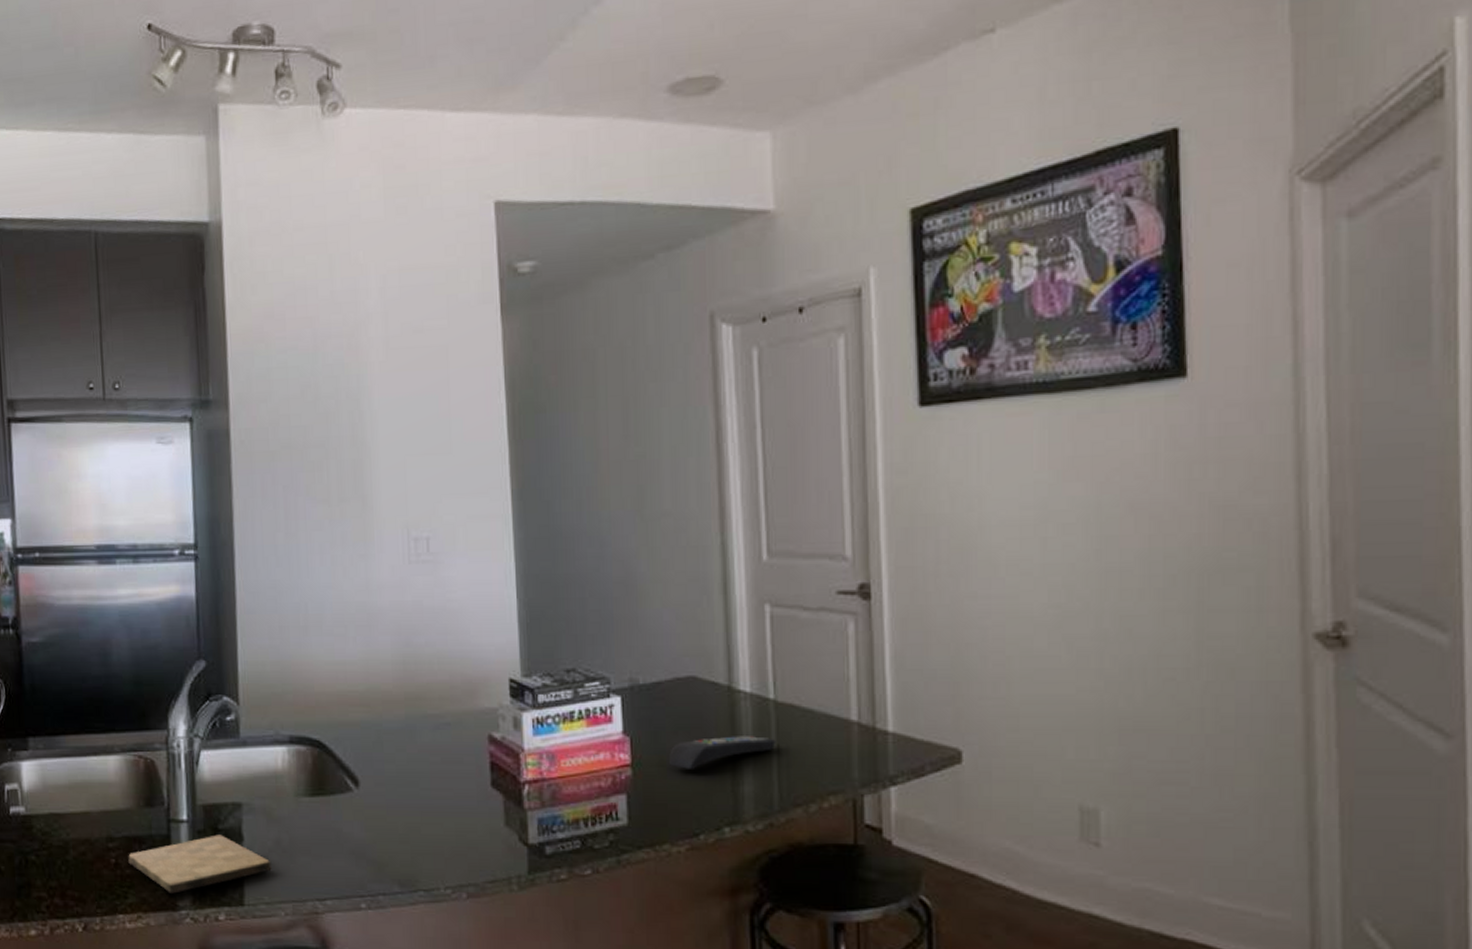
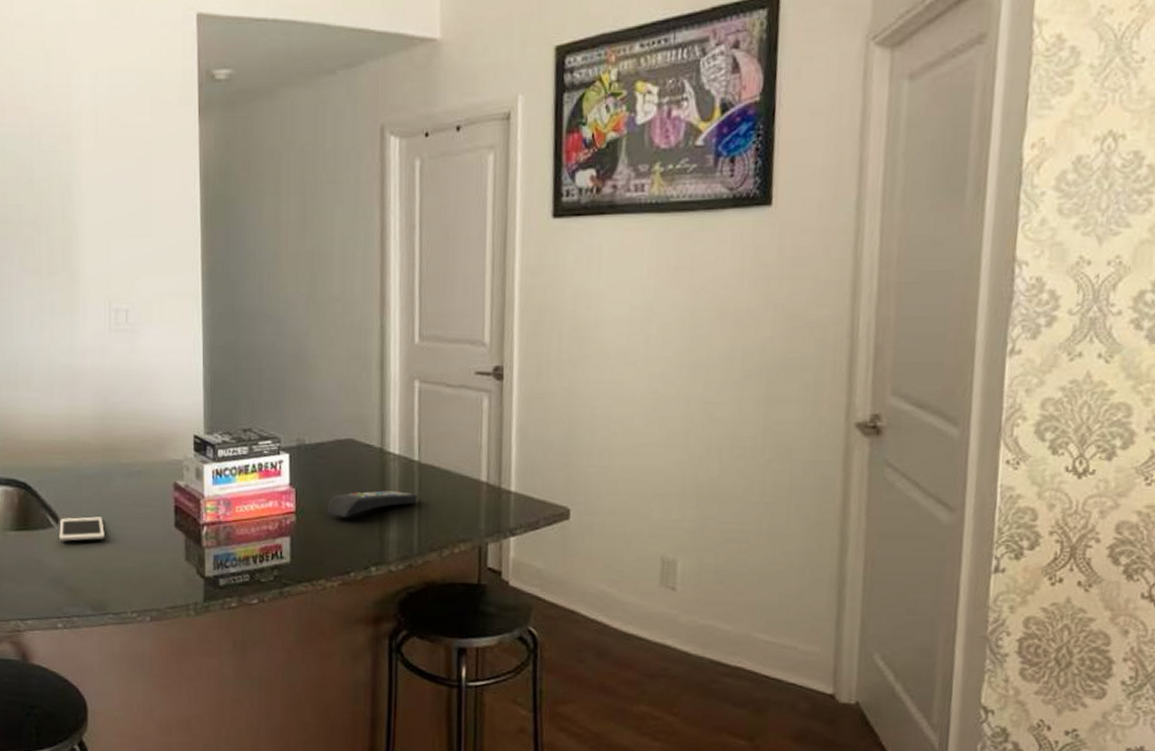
cell phone: none [359,777,413,807] -> present [59,516,106,541]

